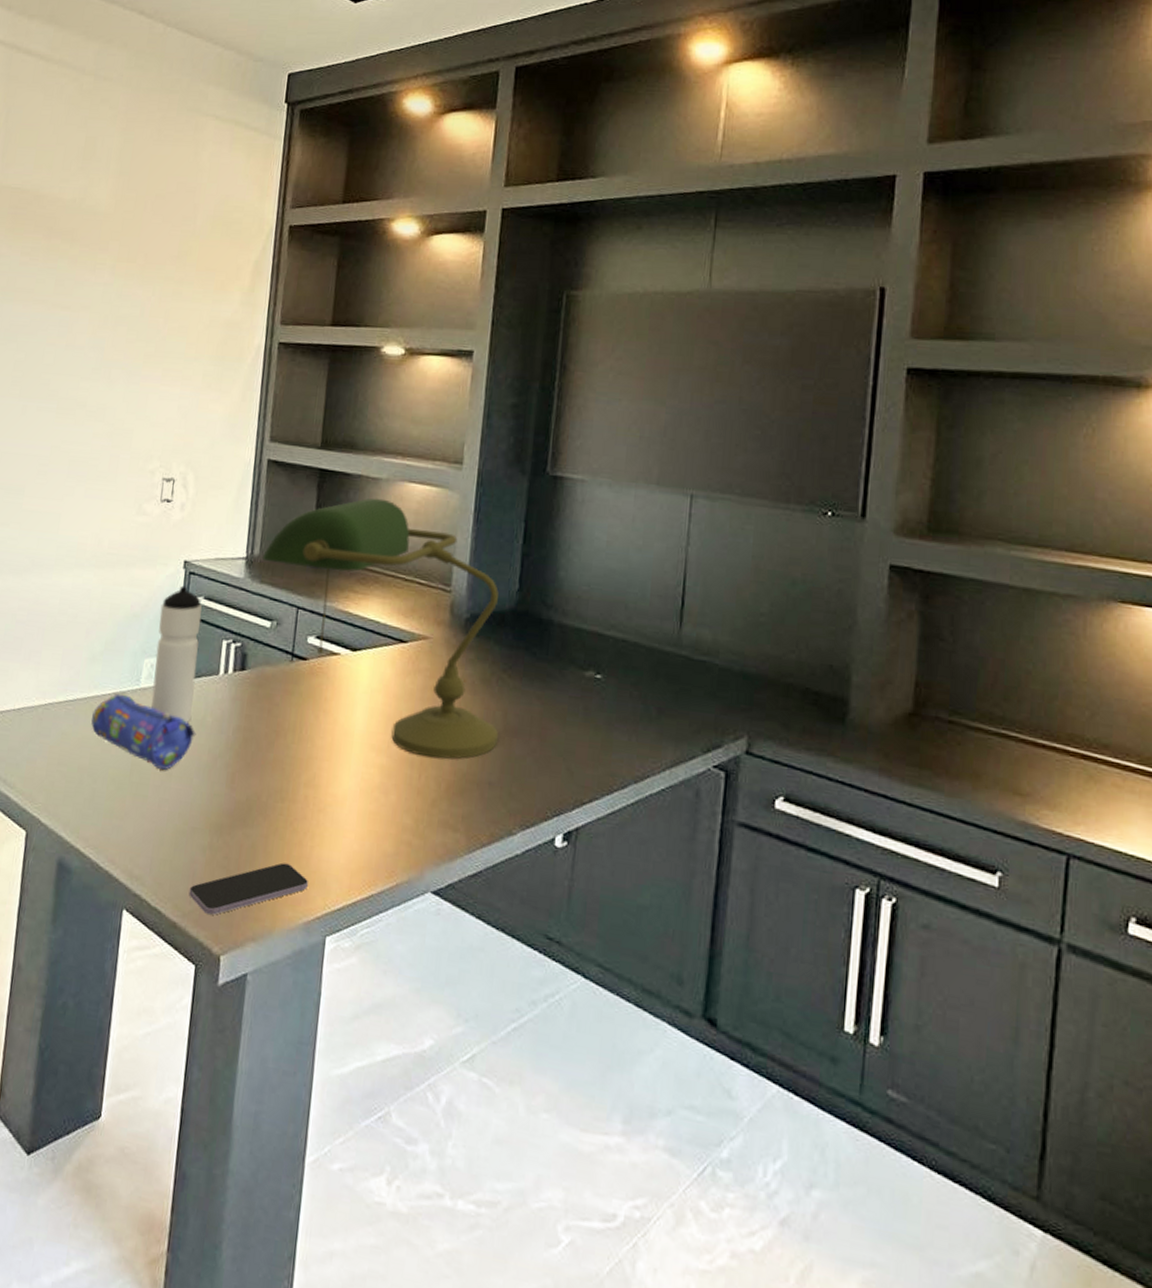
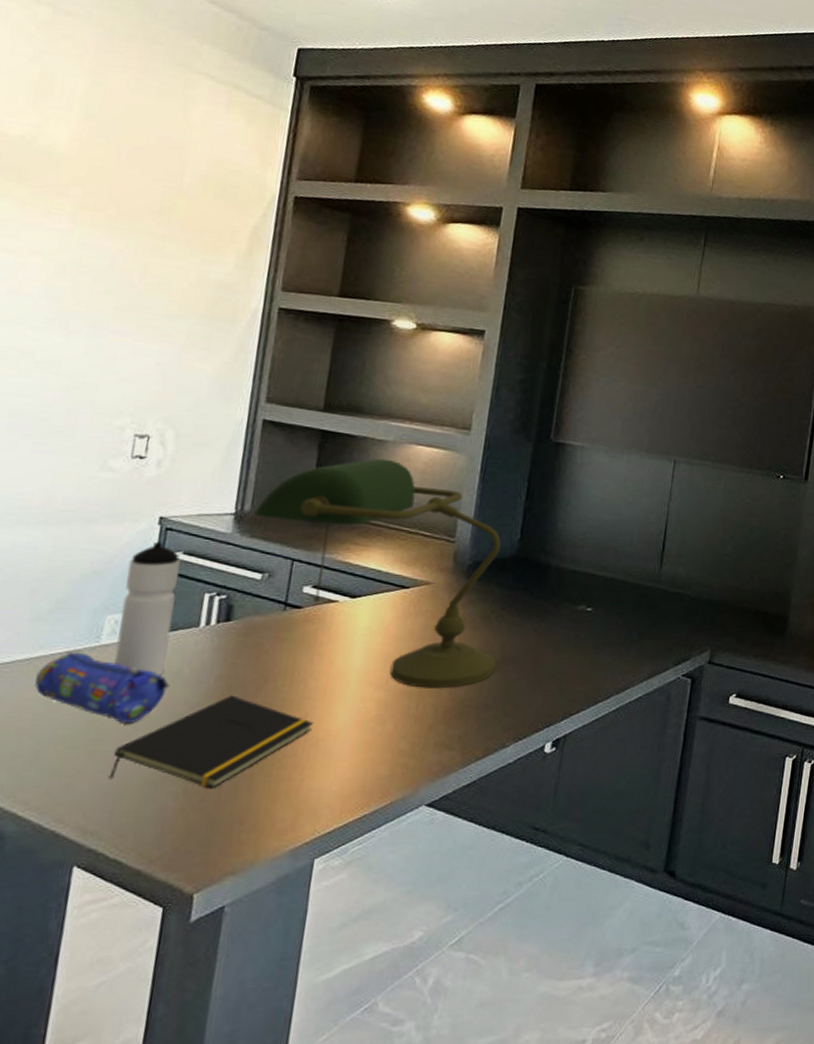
notepad: none [149,748,322,846] -> present [108,695,314,788]
smartphone: present [189,862,308,915] -> none [157,798,297,857]

